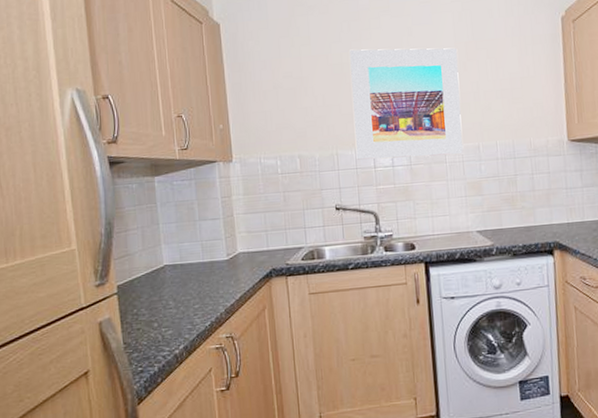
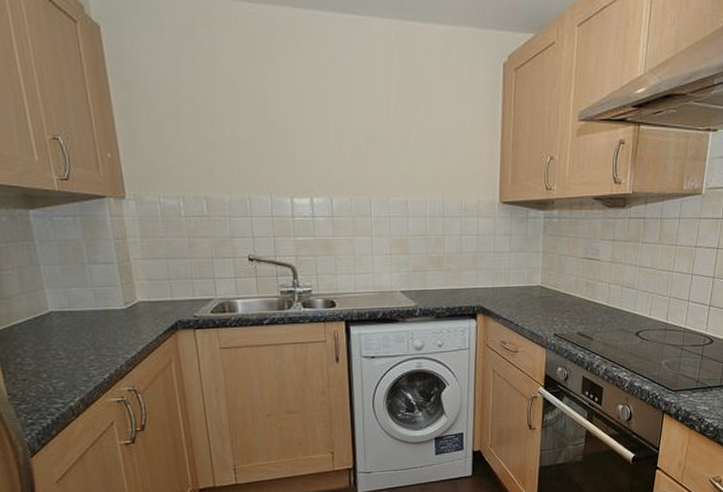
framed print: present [349,48,463,160] -> none [263,76,390,209]

